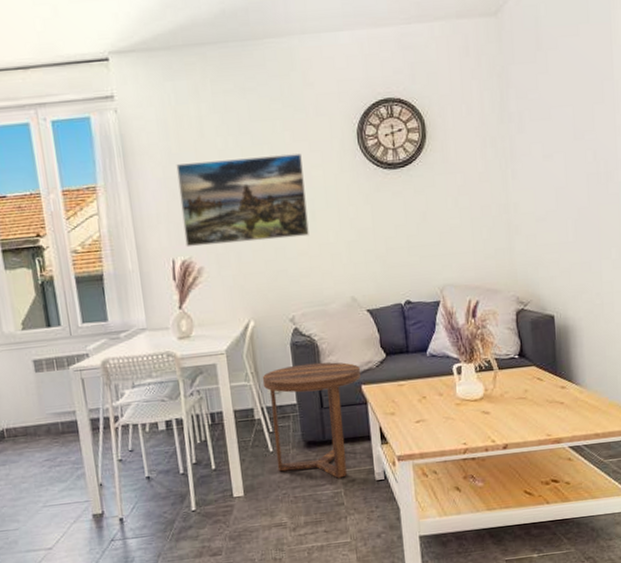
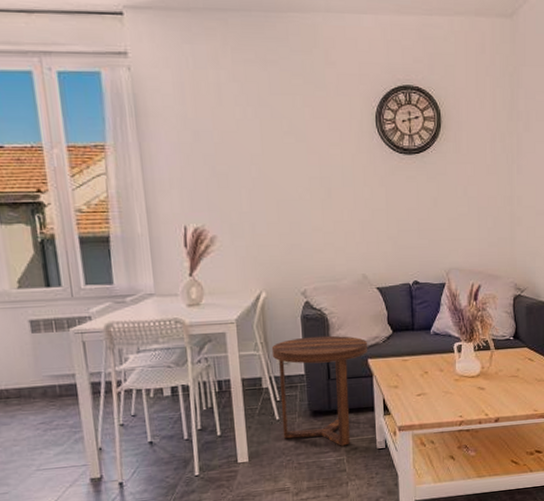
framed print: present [176,153,309,248] -> none [192,130,324,215]

